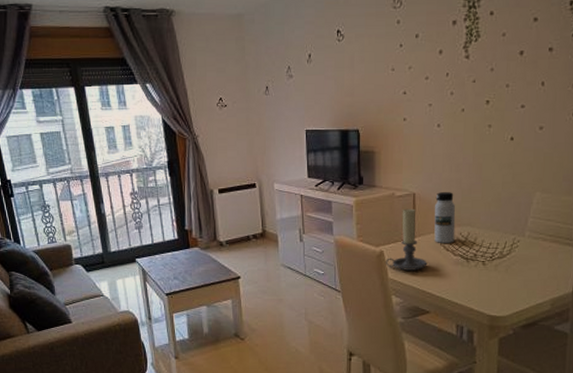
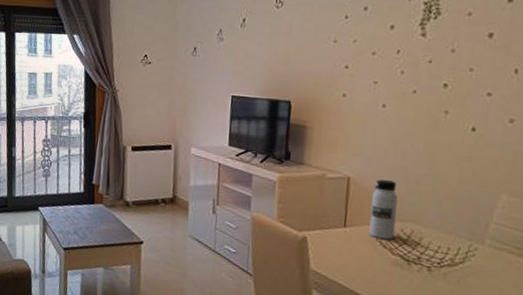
candle holder: present [385,208,427,271] -> none [308,193,359,265]

